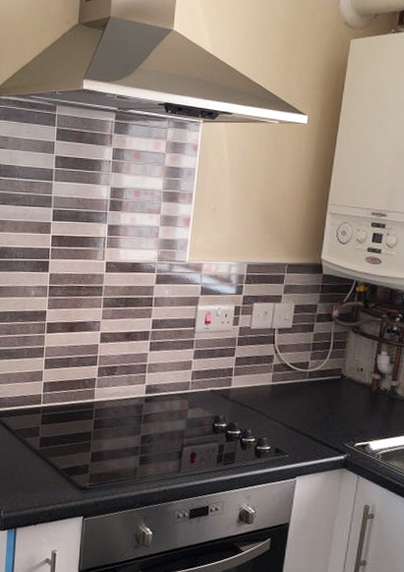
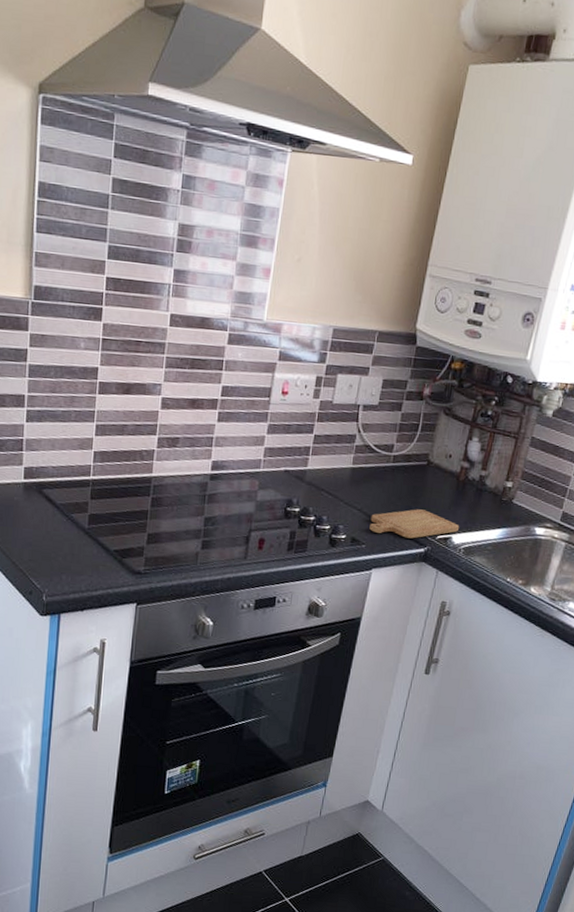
chopping board: none [291,419,376,447] -> present [369,509,460,539]

